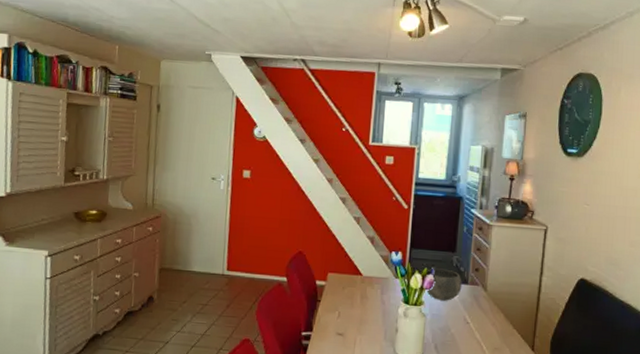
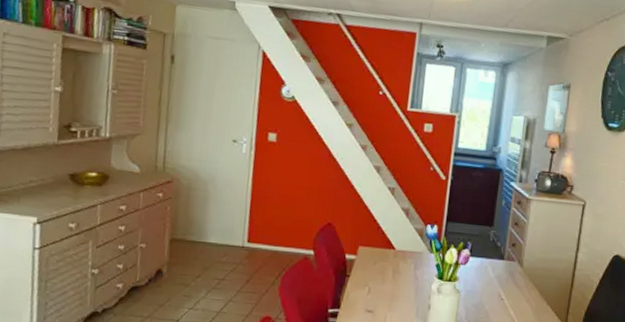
bowl: present [425,268,462,301] -> none [460,242,498,277]

